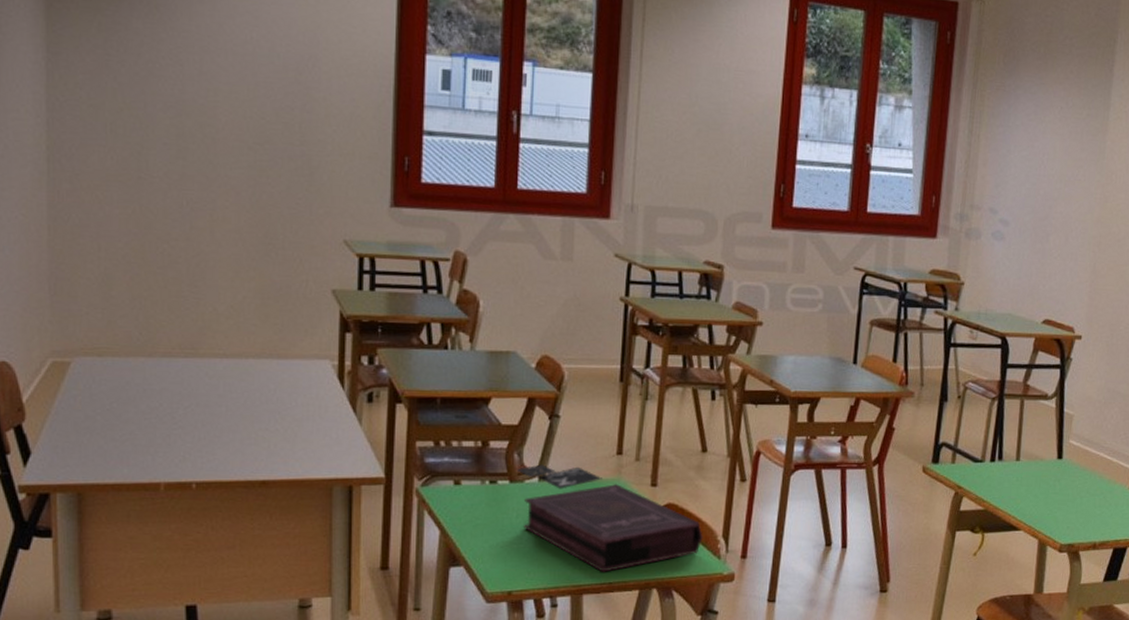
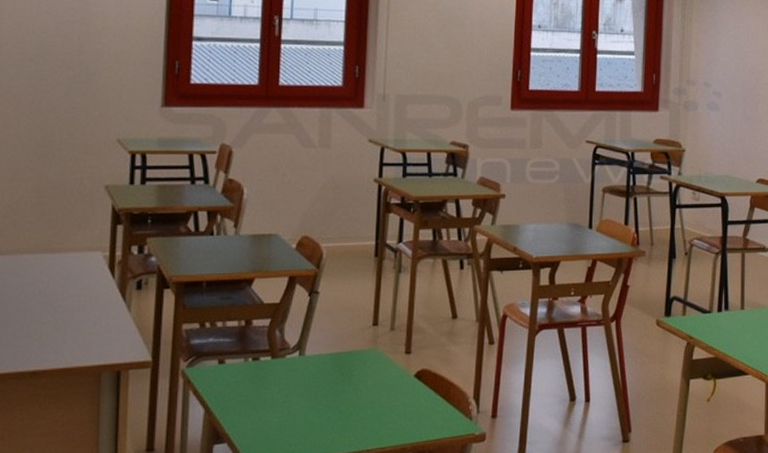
book: present [516,464,703,572] -> none [278,339,455,440]

